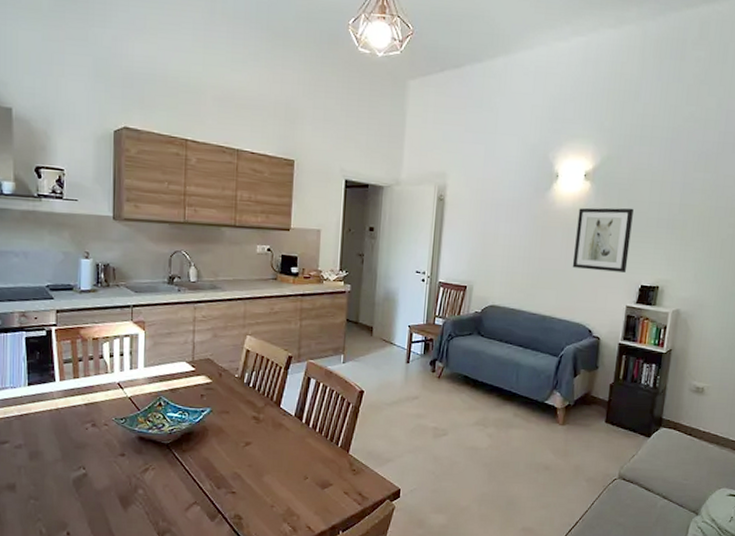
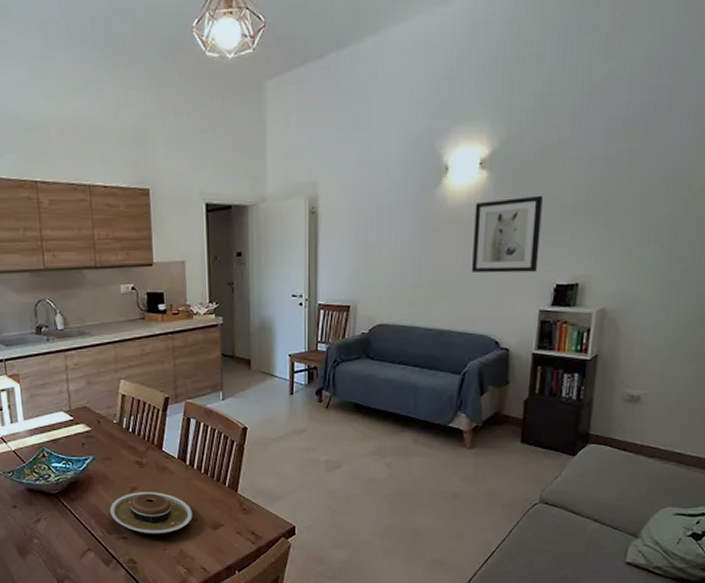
plate: none [221,447,303,491] -> present [109,492,193,534]

